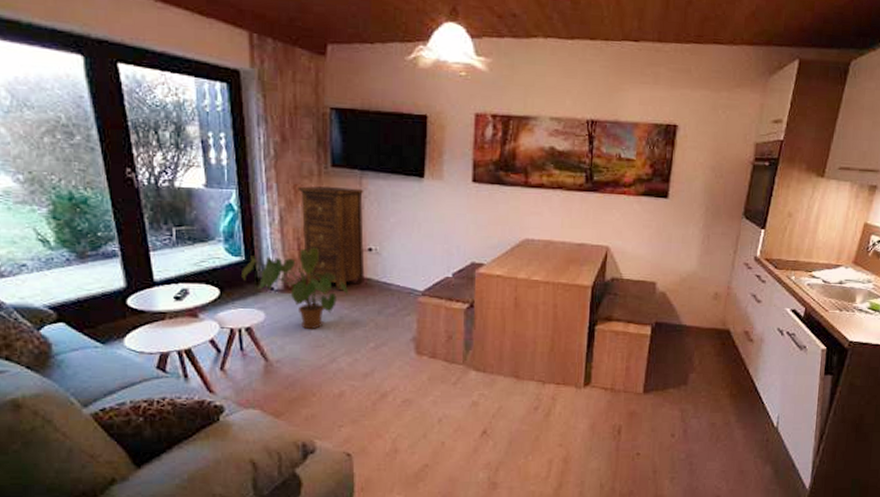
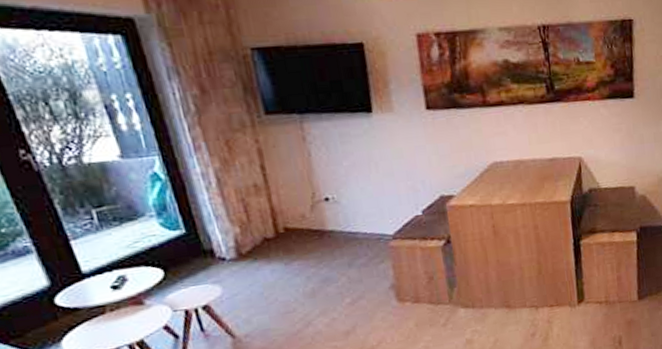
house plant: present [242,247,349,329] -> none [184,206,313,296]
cabinet: present [298,186,365,291] -> none [231,134,327,249]

